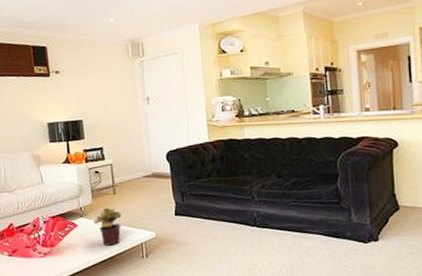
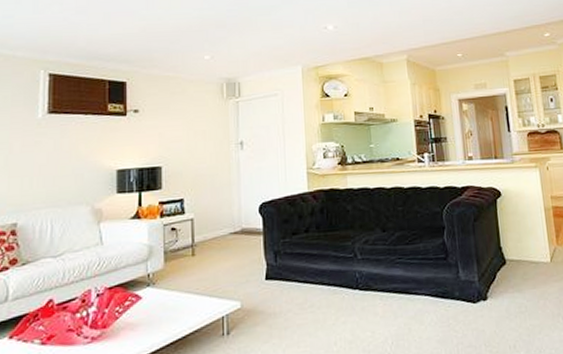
potted plant: present [94,207,122,246] -> none [164,272,200,323]

